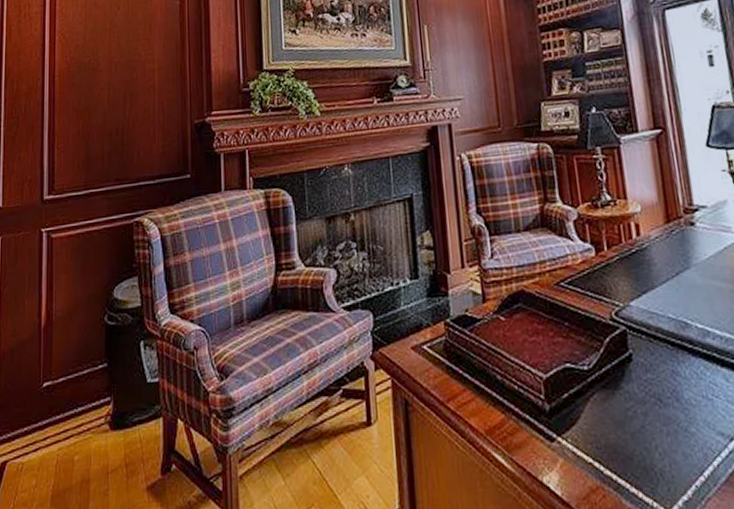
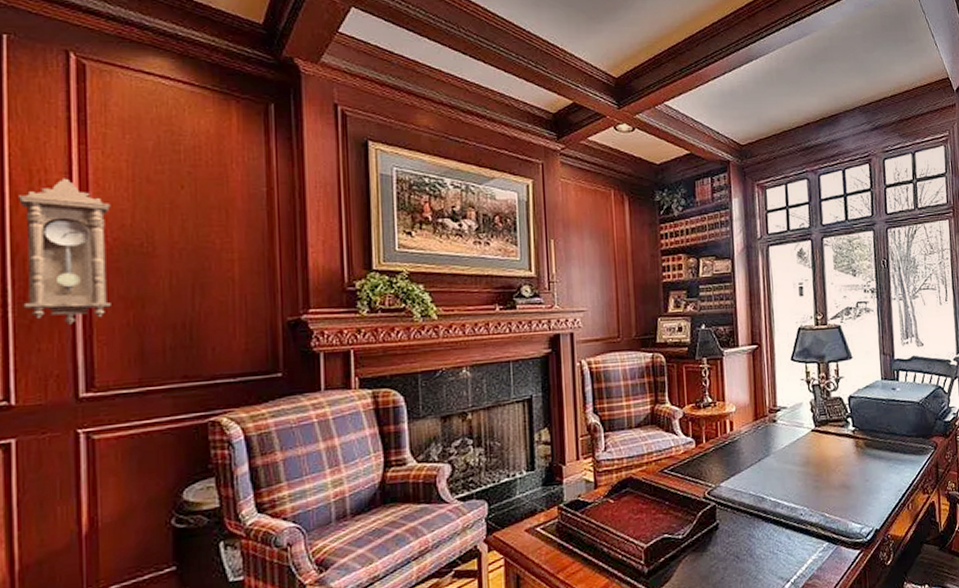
pendulum clock: none [12,10,70,135] -> present [19,178,111,325]

